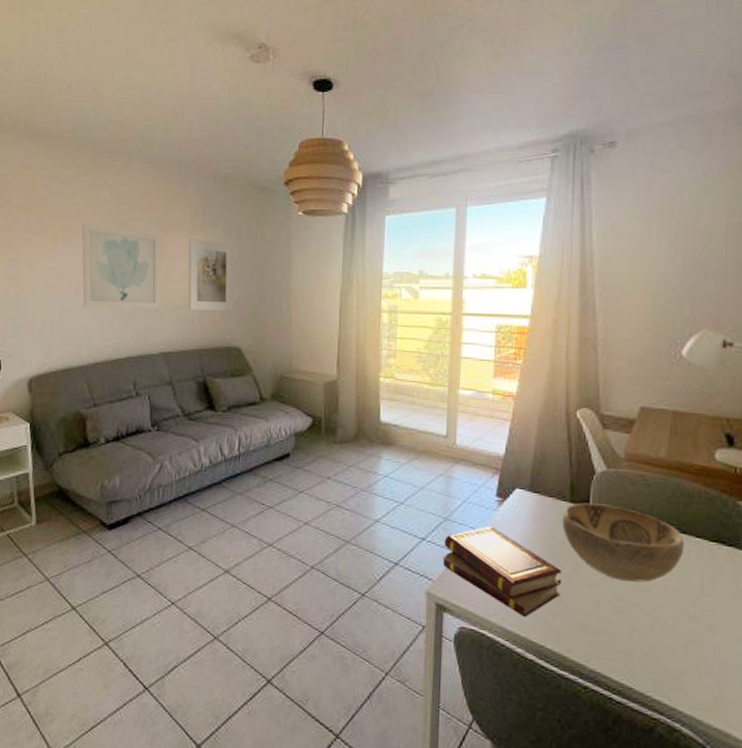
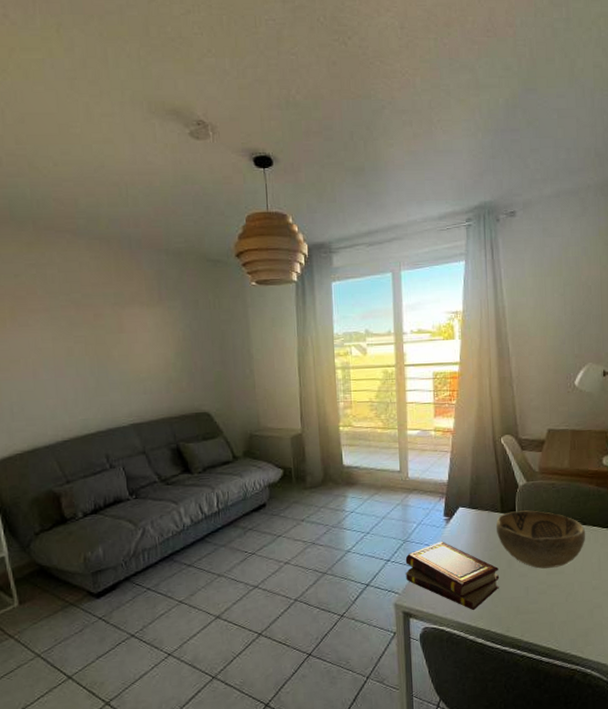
wall art: present [82,223,161,309] -> none [31,303,125,387]
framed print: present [188,238,234,311] -> none [147,312,198,381]

